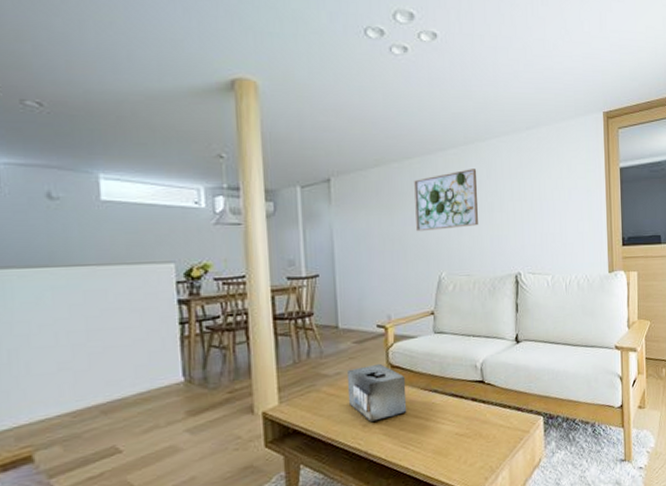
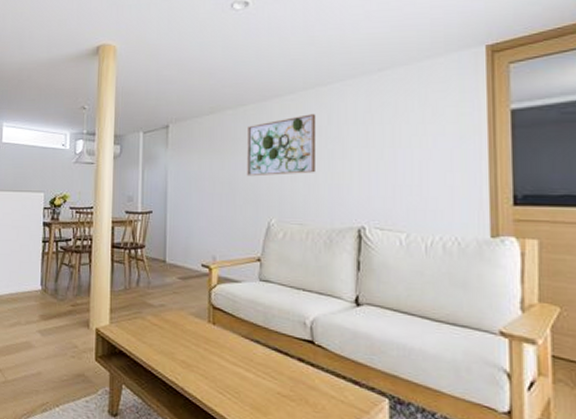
tissue box: present [346,363,407,423] -> none [169,302,227,360]

